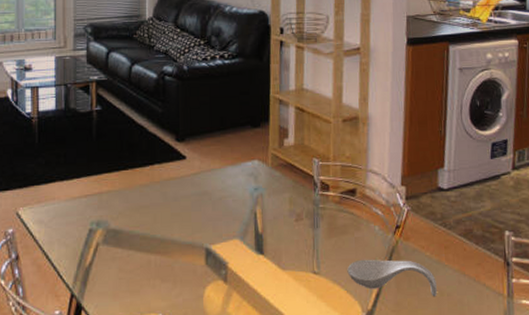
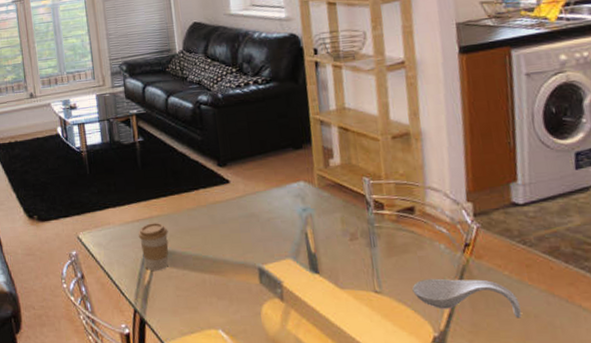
coffee cup: none [84,199,117,251] -> present [138,223,169,271]

